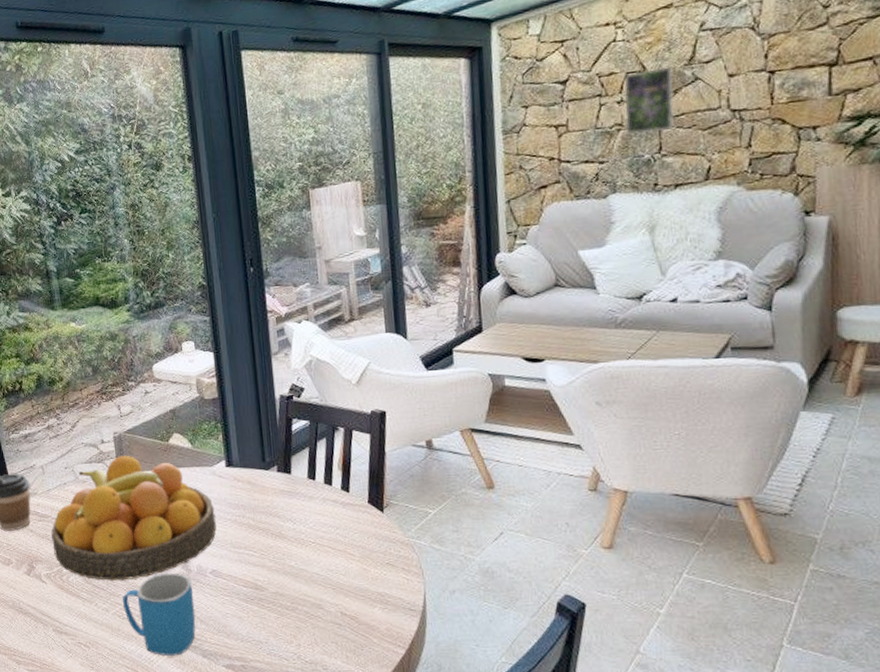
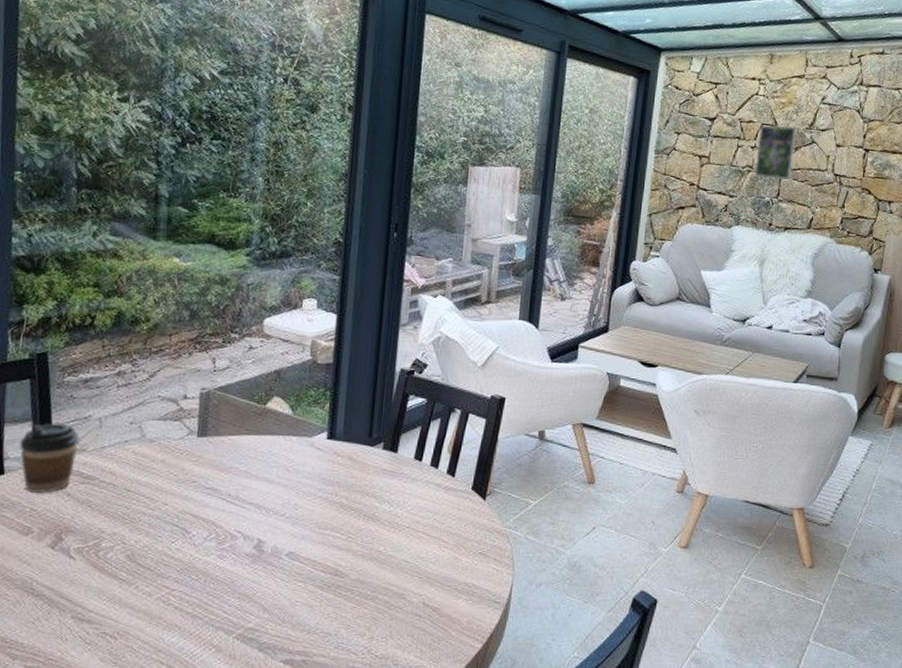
fruit bowl: present [51,455,216,581] -> none [94,415,305,560]
mug: present [122,573,196,656] -> none [171,552,262,649]

